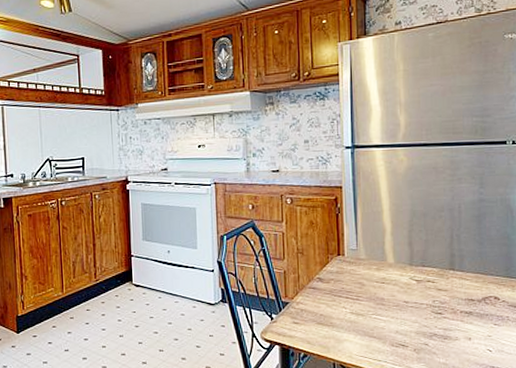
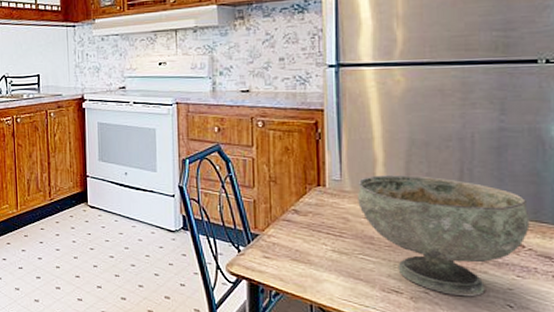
decorative bowl: none [371,242,503,345] -> present [358,175,530,297]

